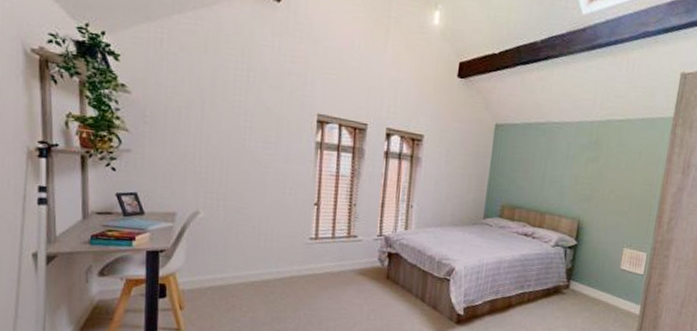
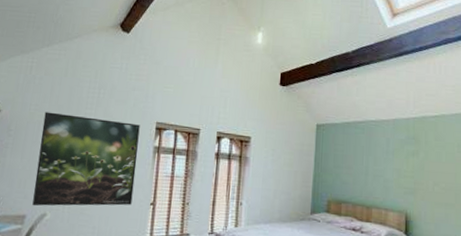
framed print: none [182,96,299,205] -> present [32,112,140,206]

